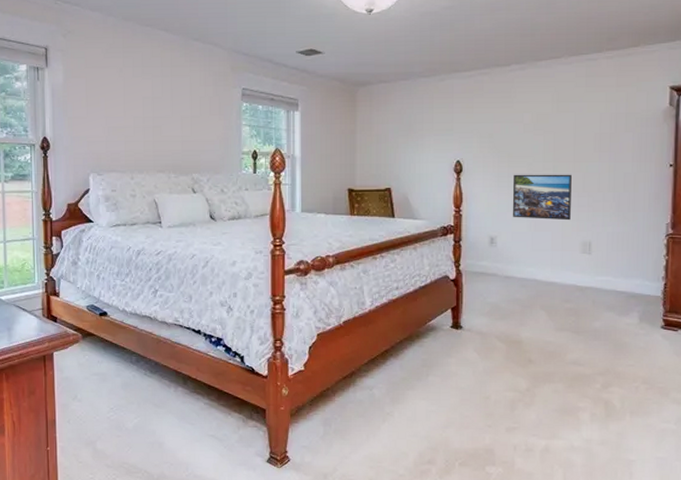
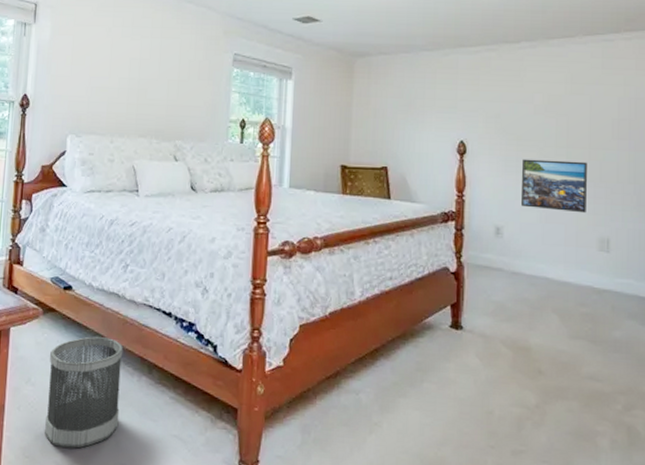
wastebasket: none [93,356,160,452] -> present [45,336,124,449]

